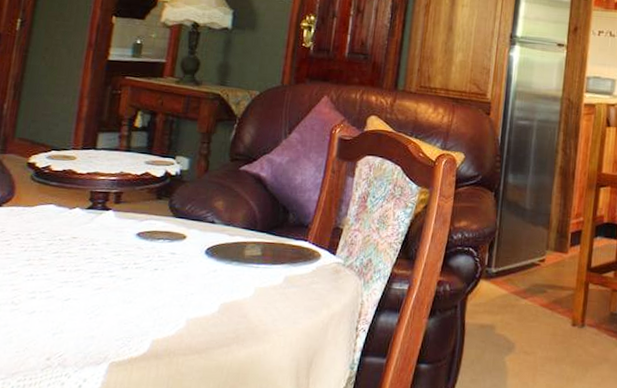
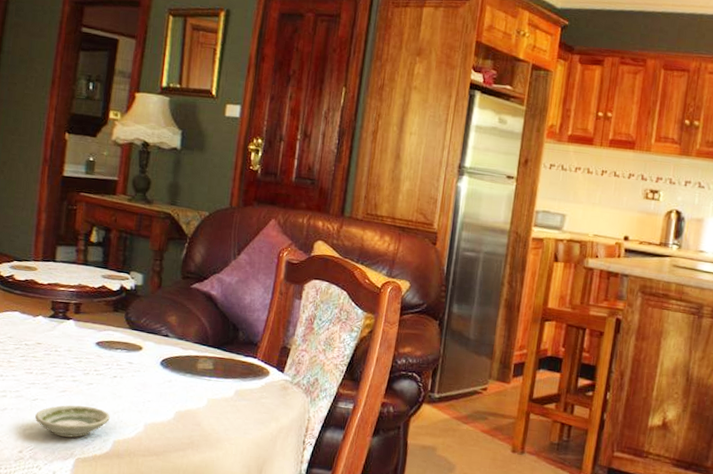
saucer: none [66,303,149,340] -> present [35,405,110,438]

